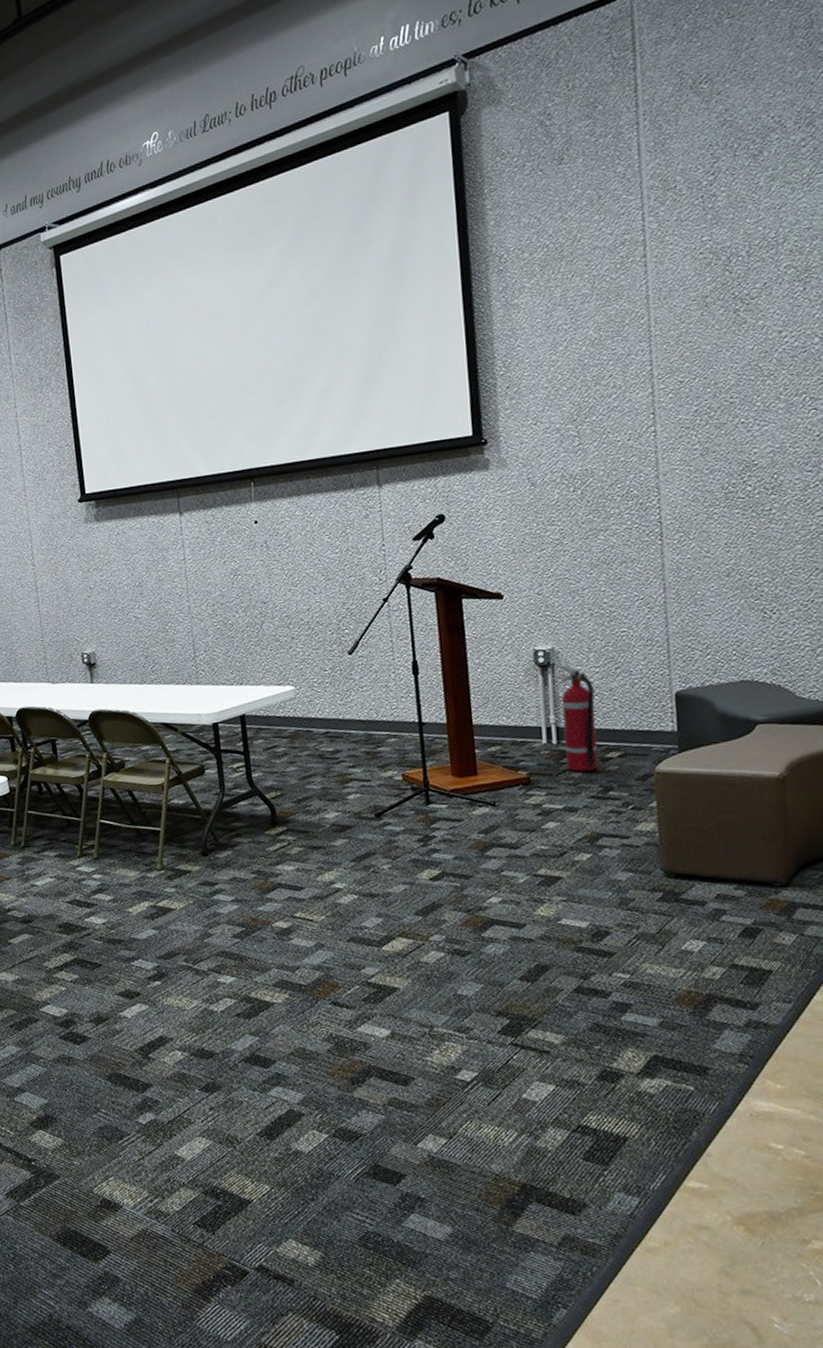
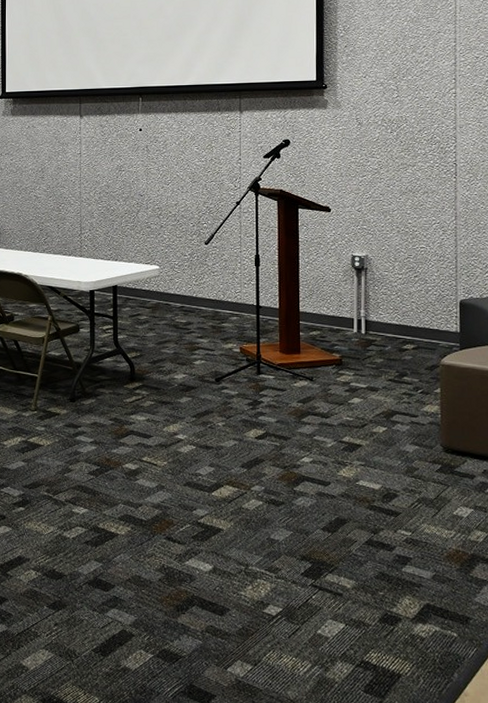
fire extinguisher: present [559,664,599,772] -> none [371,270,397,359]

